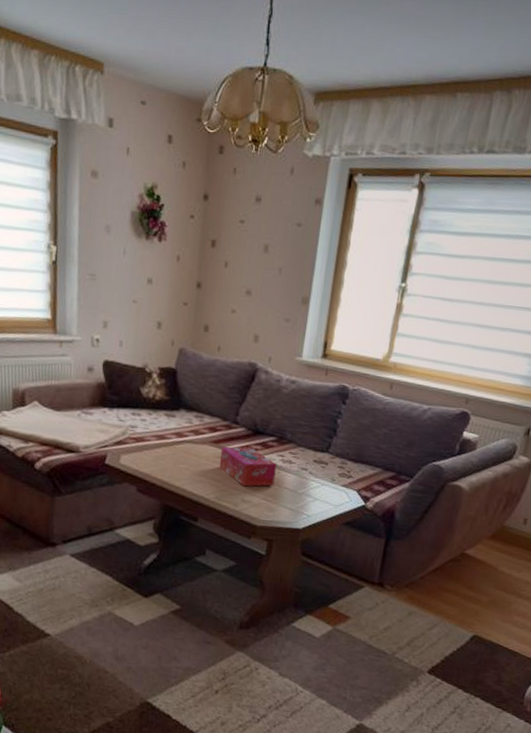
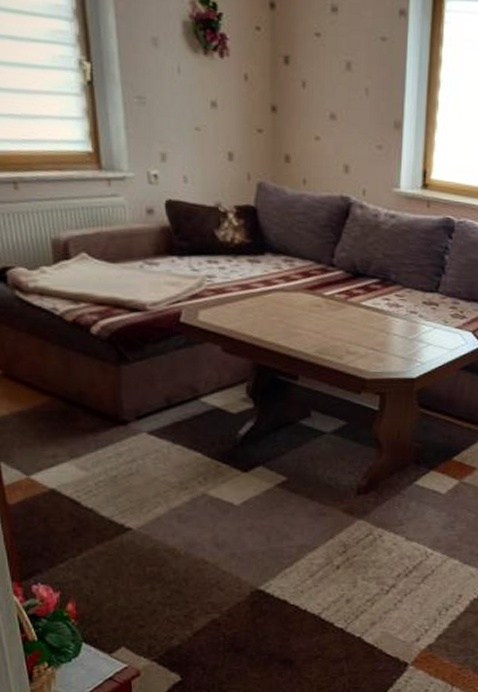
tissue box: present [219,446,277,487] -> none [317,292,383,337]

